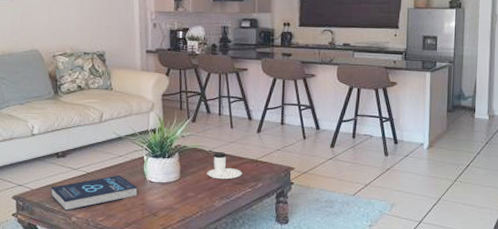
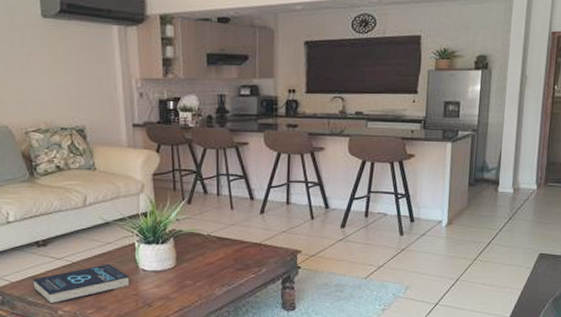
coffee cup: present [207,152,242,180] -> none [205,236,245,266]

